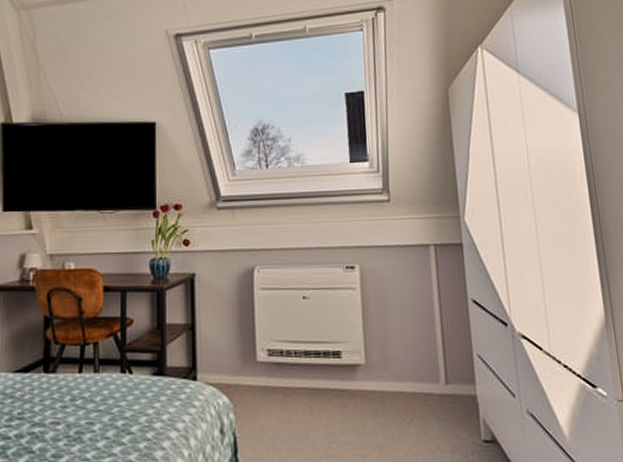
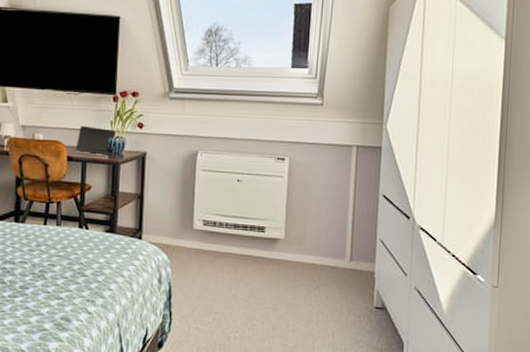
laptop: none [111,248,159,281] -> present [74,125,116,156]

